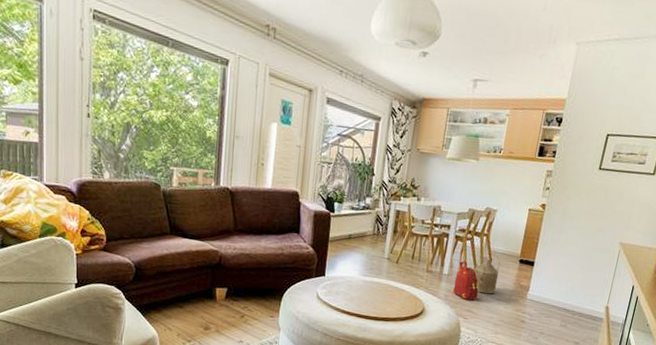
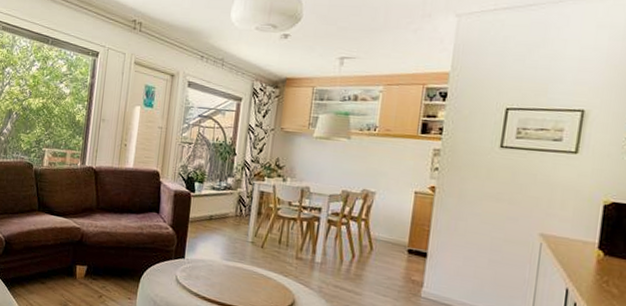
backpack: present [453,261,479,301] -> none [327,248,360,295]
watering can: present [474,252,500,294] -> none [352,239,384,289]

